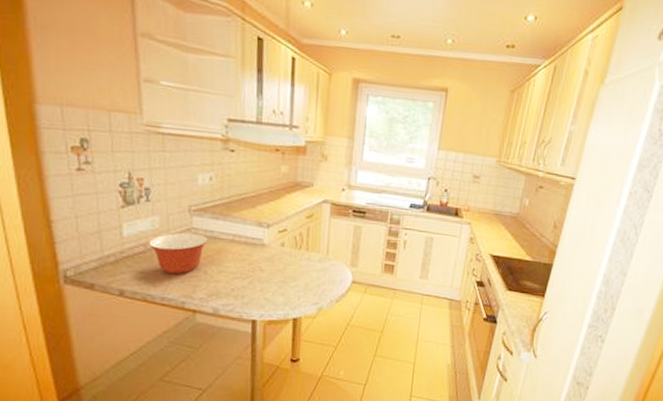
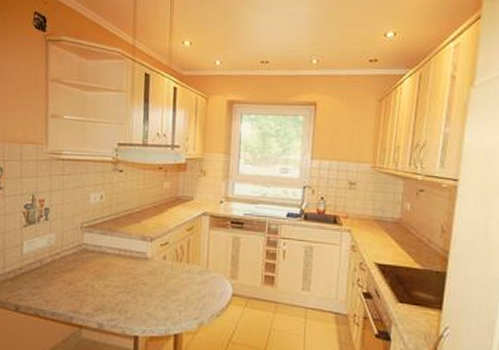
mixing bowl: present [148,232,208,275] -> none [44,248,97,290]

